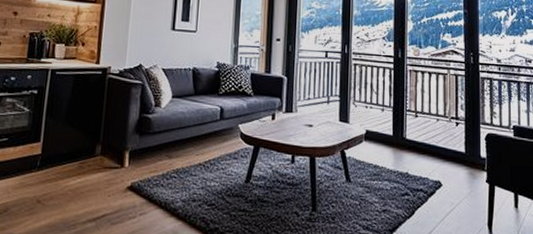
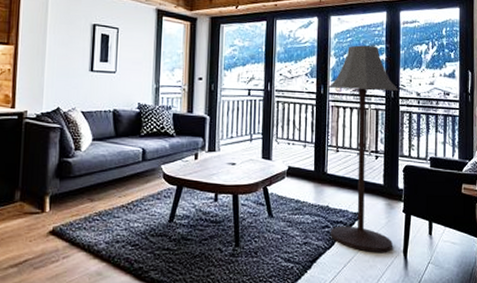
floor lamp: none [406,10,478,224] -> present [328,45,399,252]

